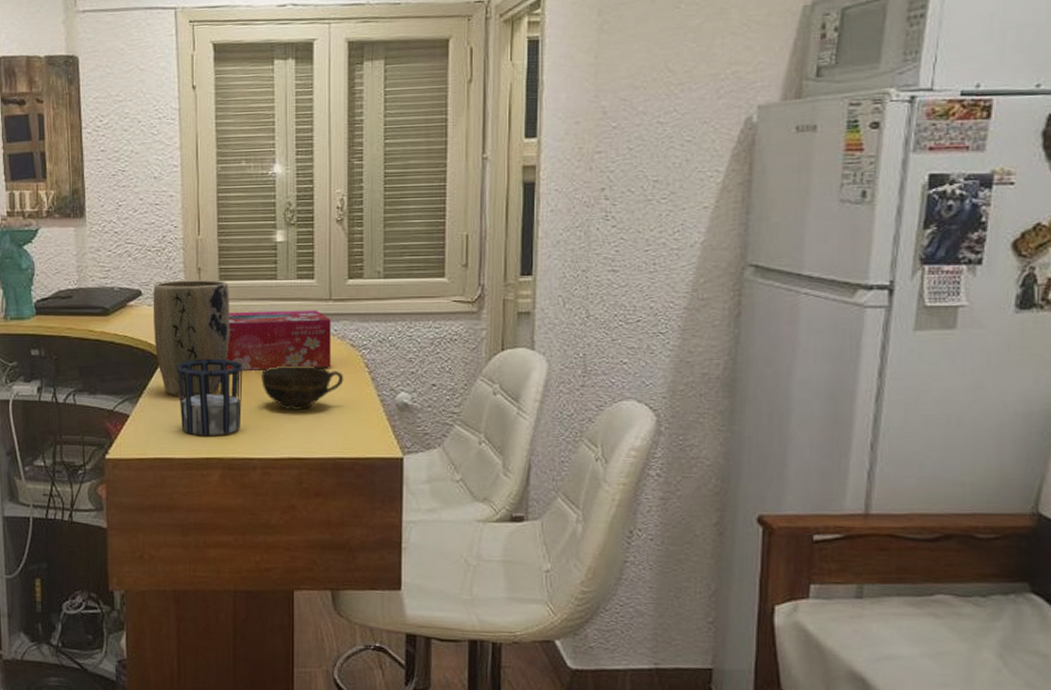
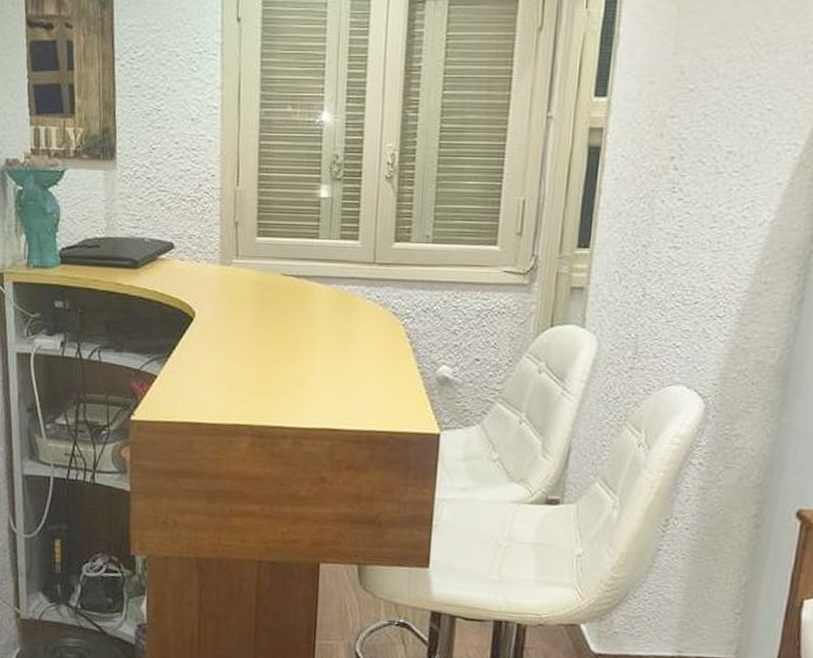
plant pot: present [153,280,230,398] -> none [185,234,268,360]
cup: present [176,358,243,436] -> none [208,319,279,402]
tissue box: present [226,310,331,370] -> none [261,271,374,336]
cup: present [261,365,344,410] -> none [297,331,384,379]

